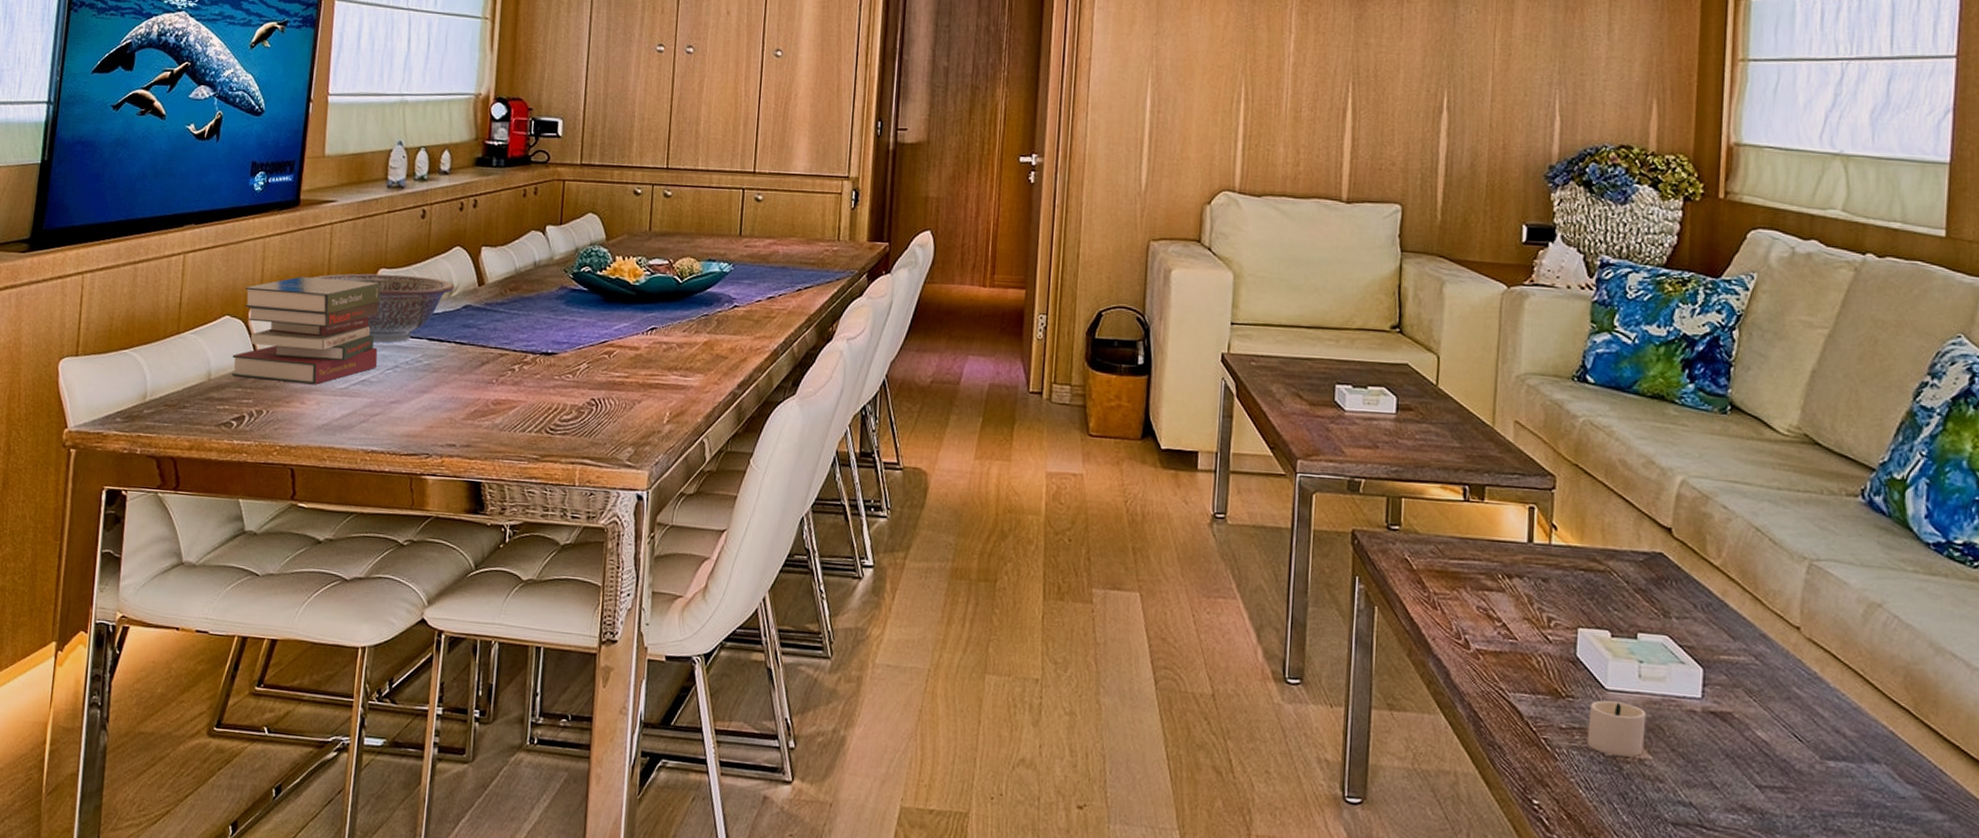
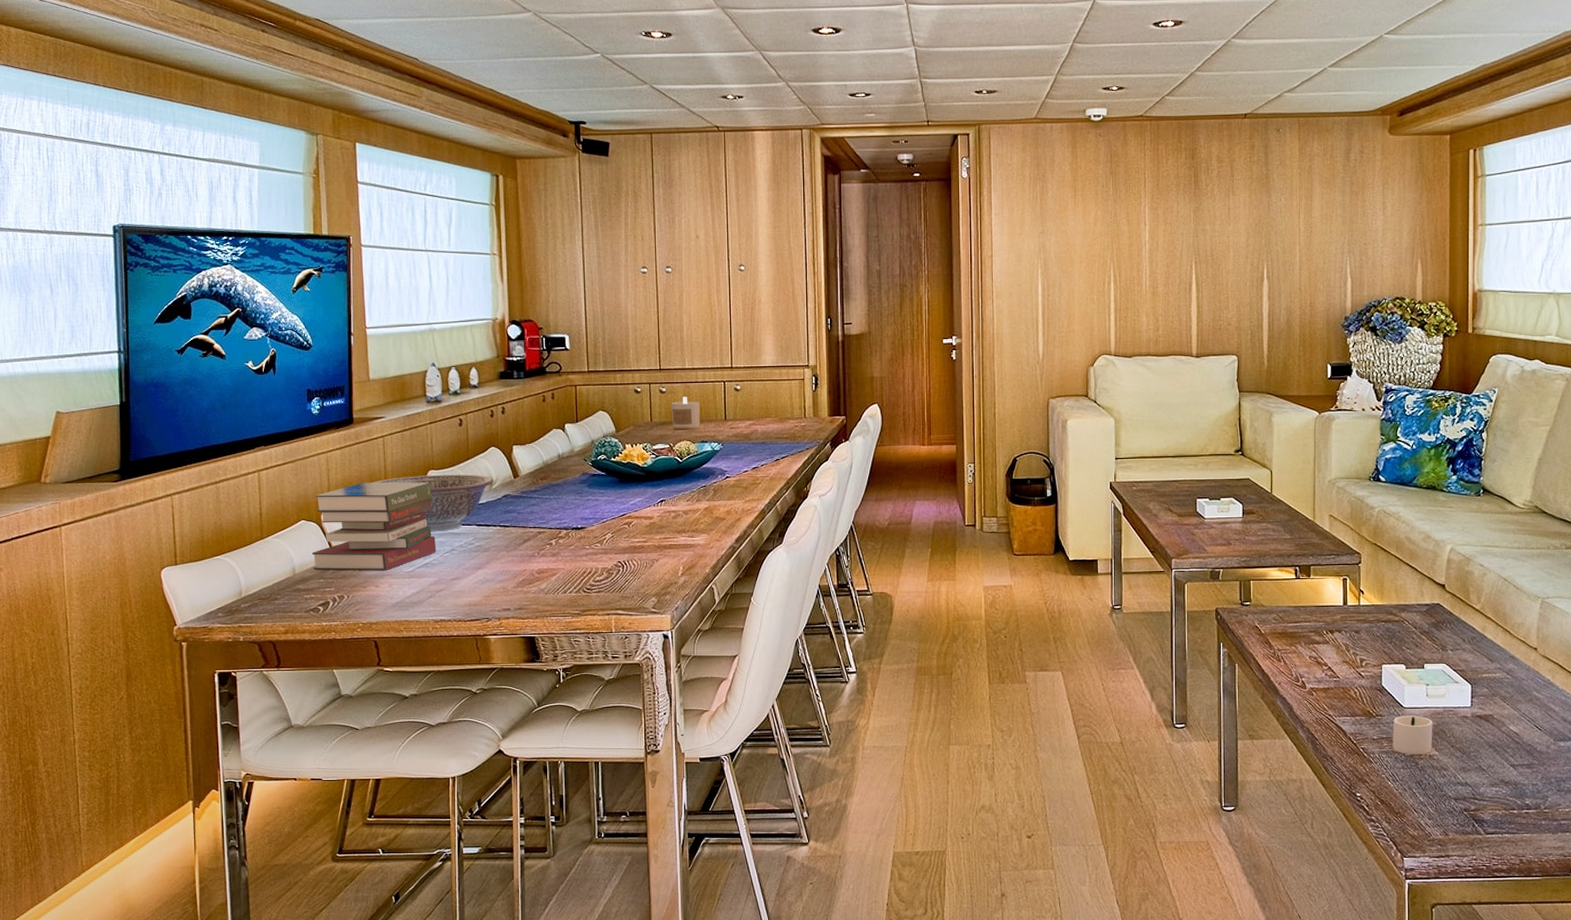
candle: none [674,203,711,248] -> present [671,397,700,433]

